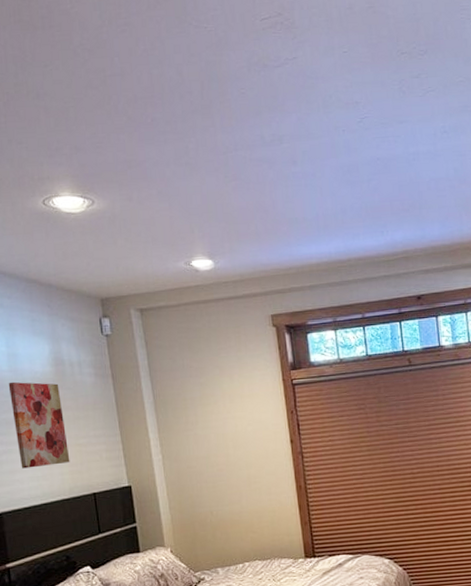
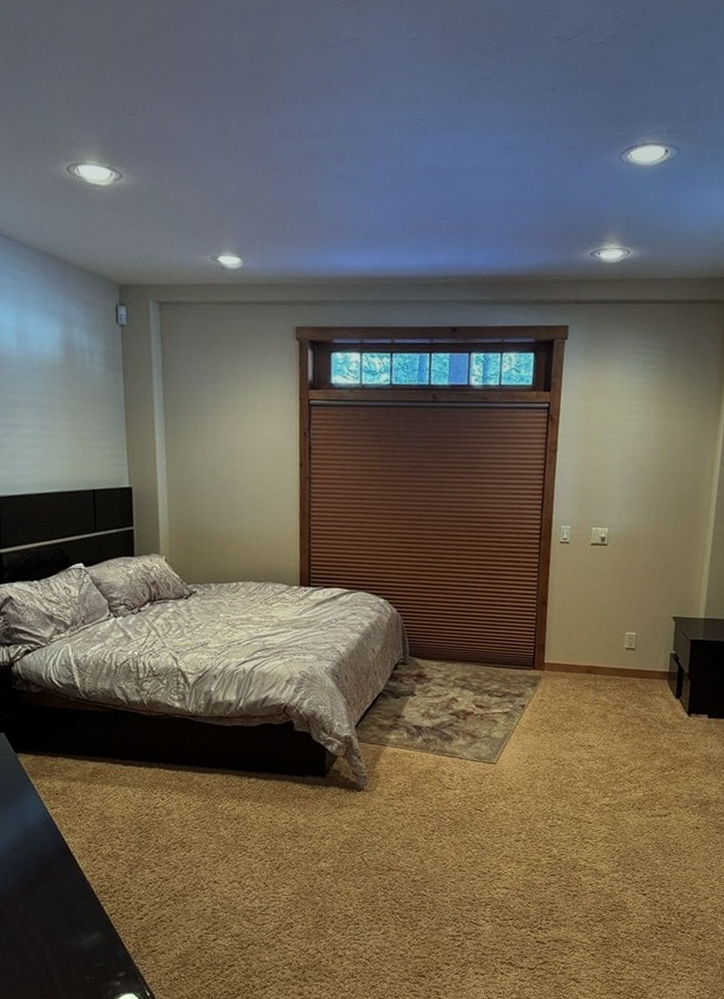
wall art: present [8,381,70,469] -> none [15,361,72,455]

